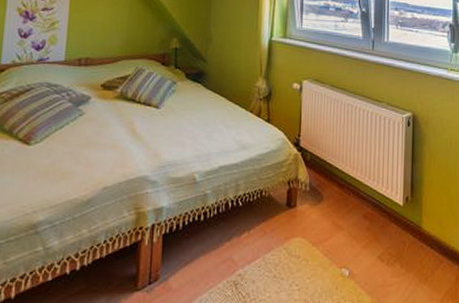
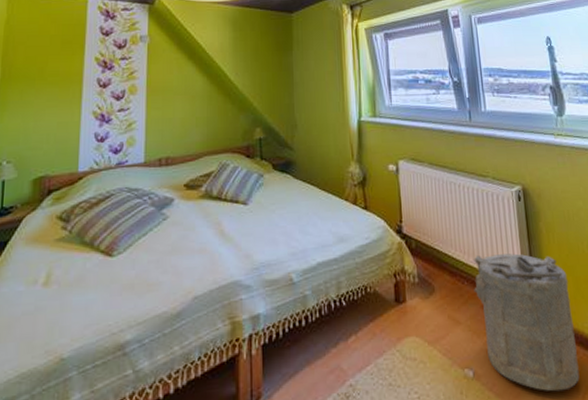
laundry hamper: none [358,172,443,293] -> present [474,253,580,392]

